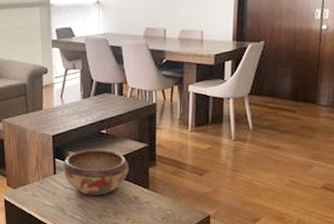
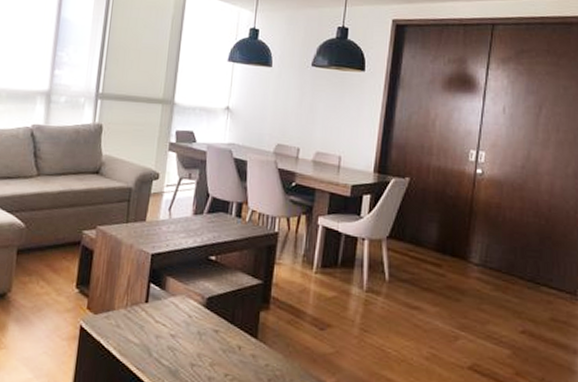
decorative bowl: present [63,149,129,196] -> none [157,277,237,339]

